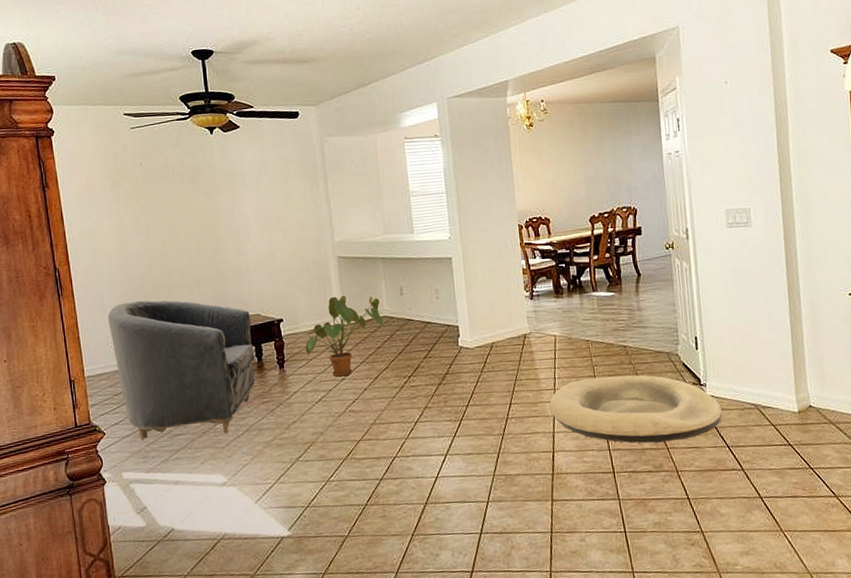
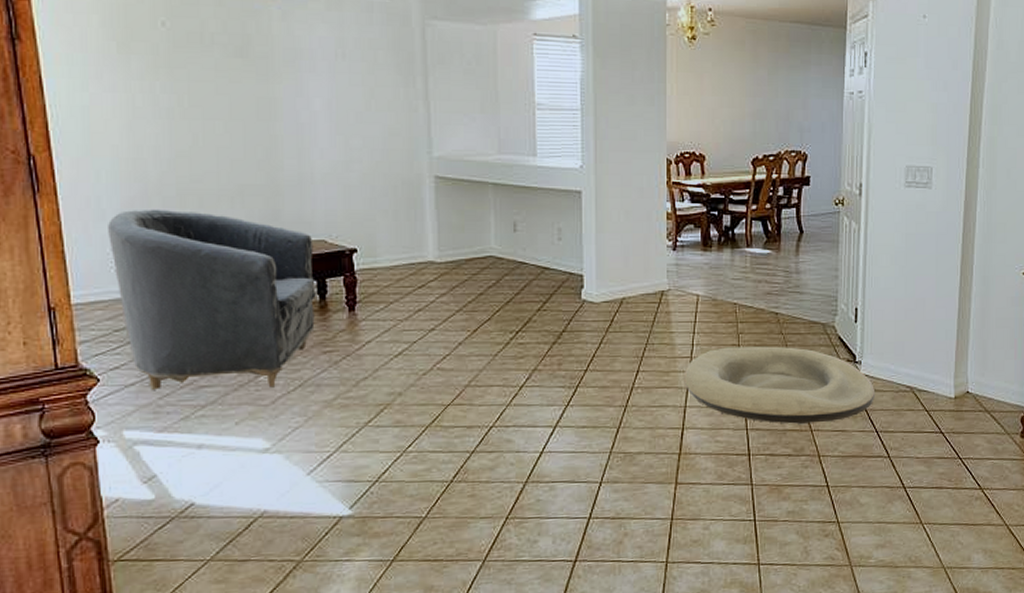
house plant: present [305,295,384,377] -> none [385,226,490,326]

